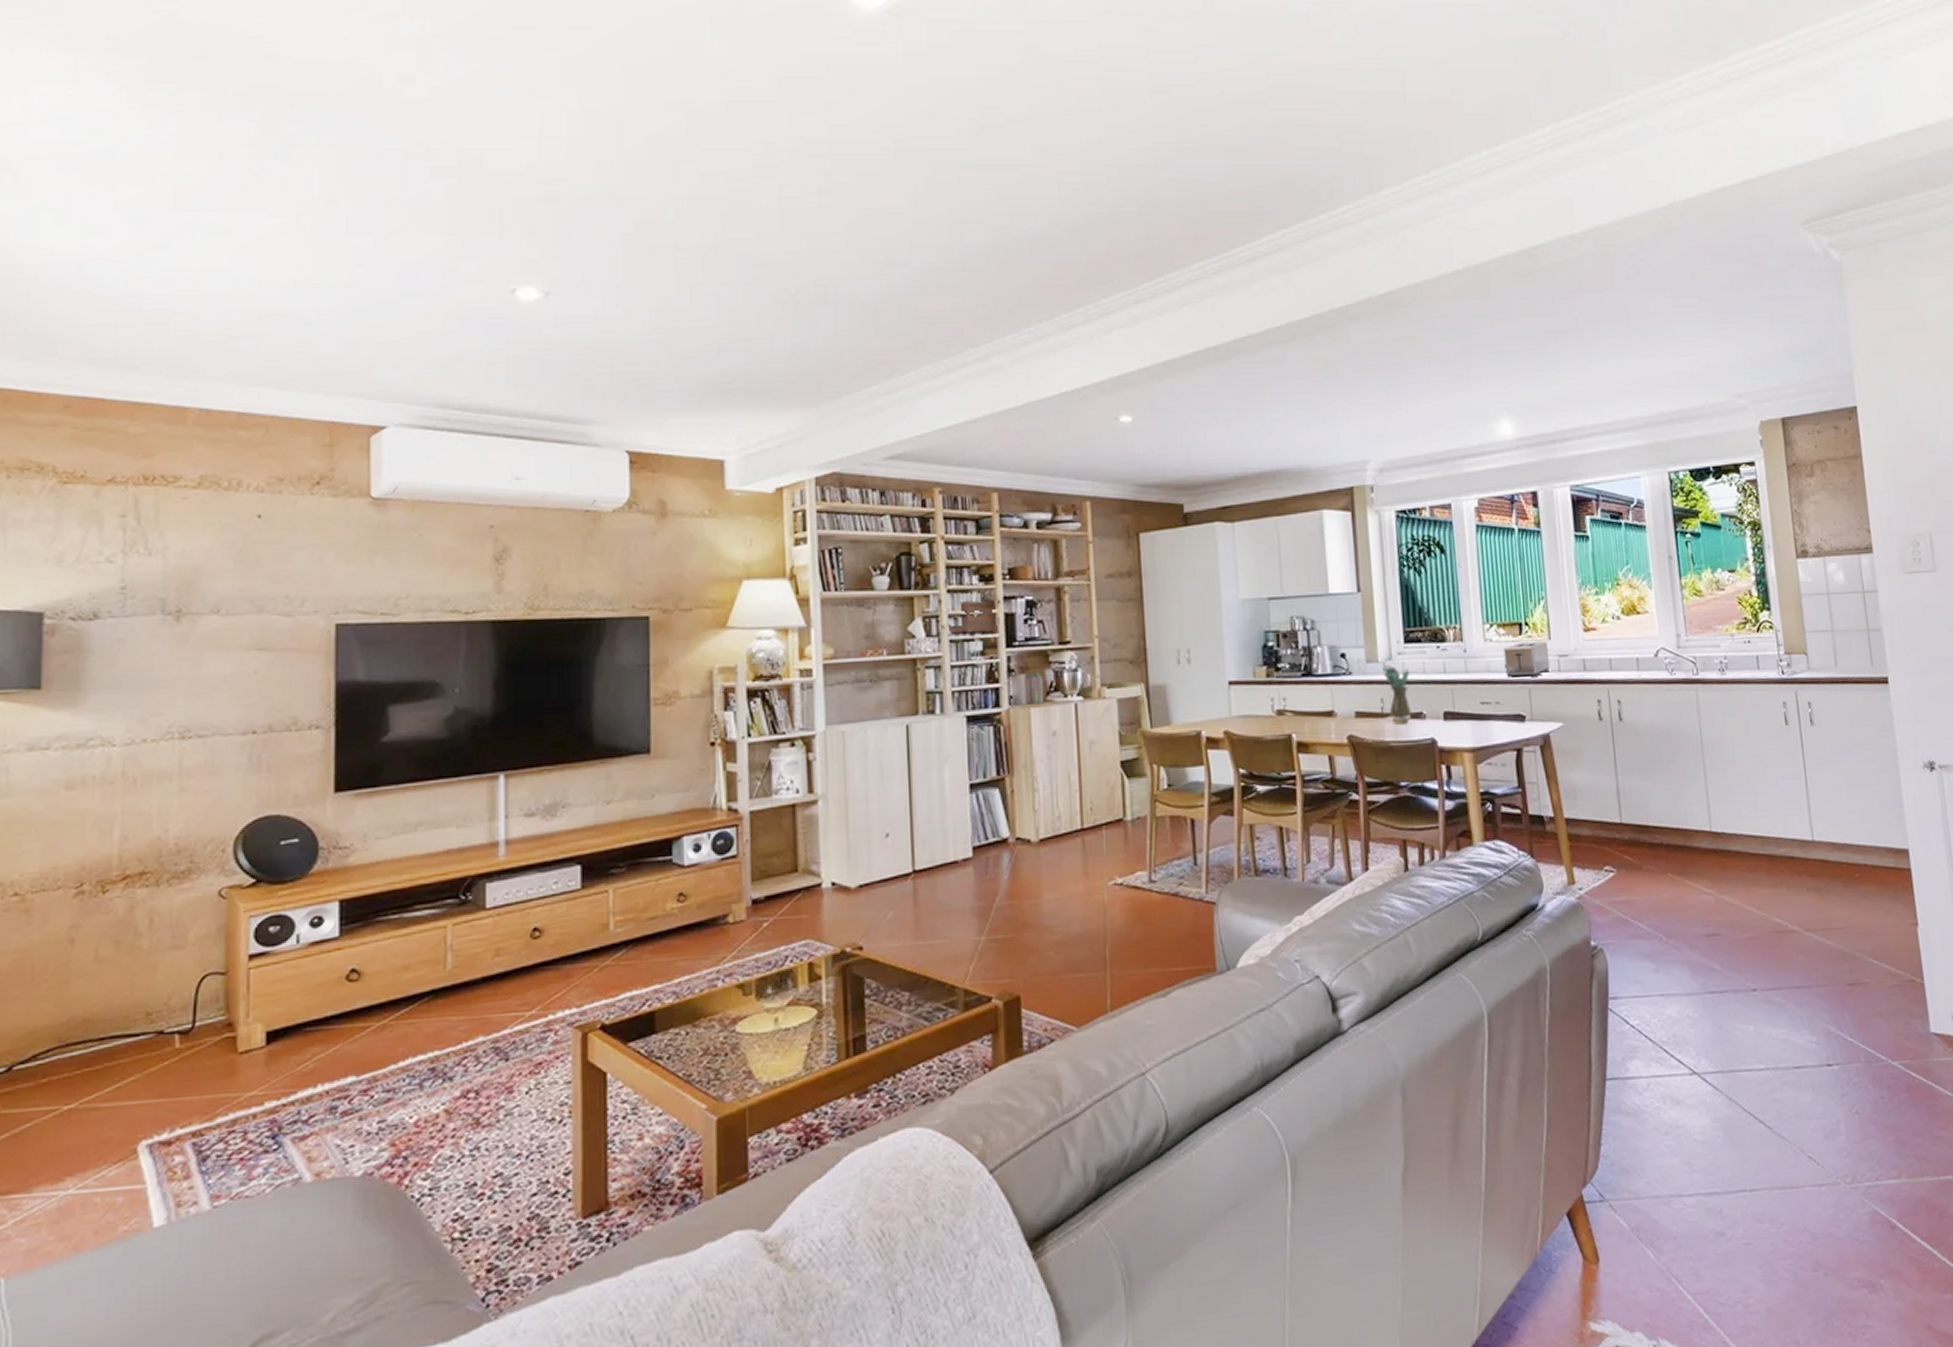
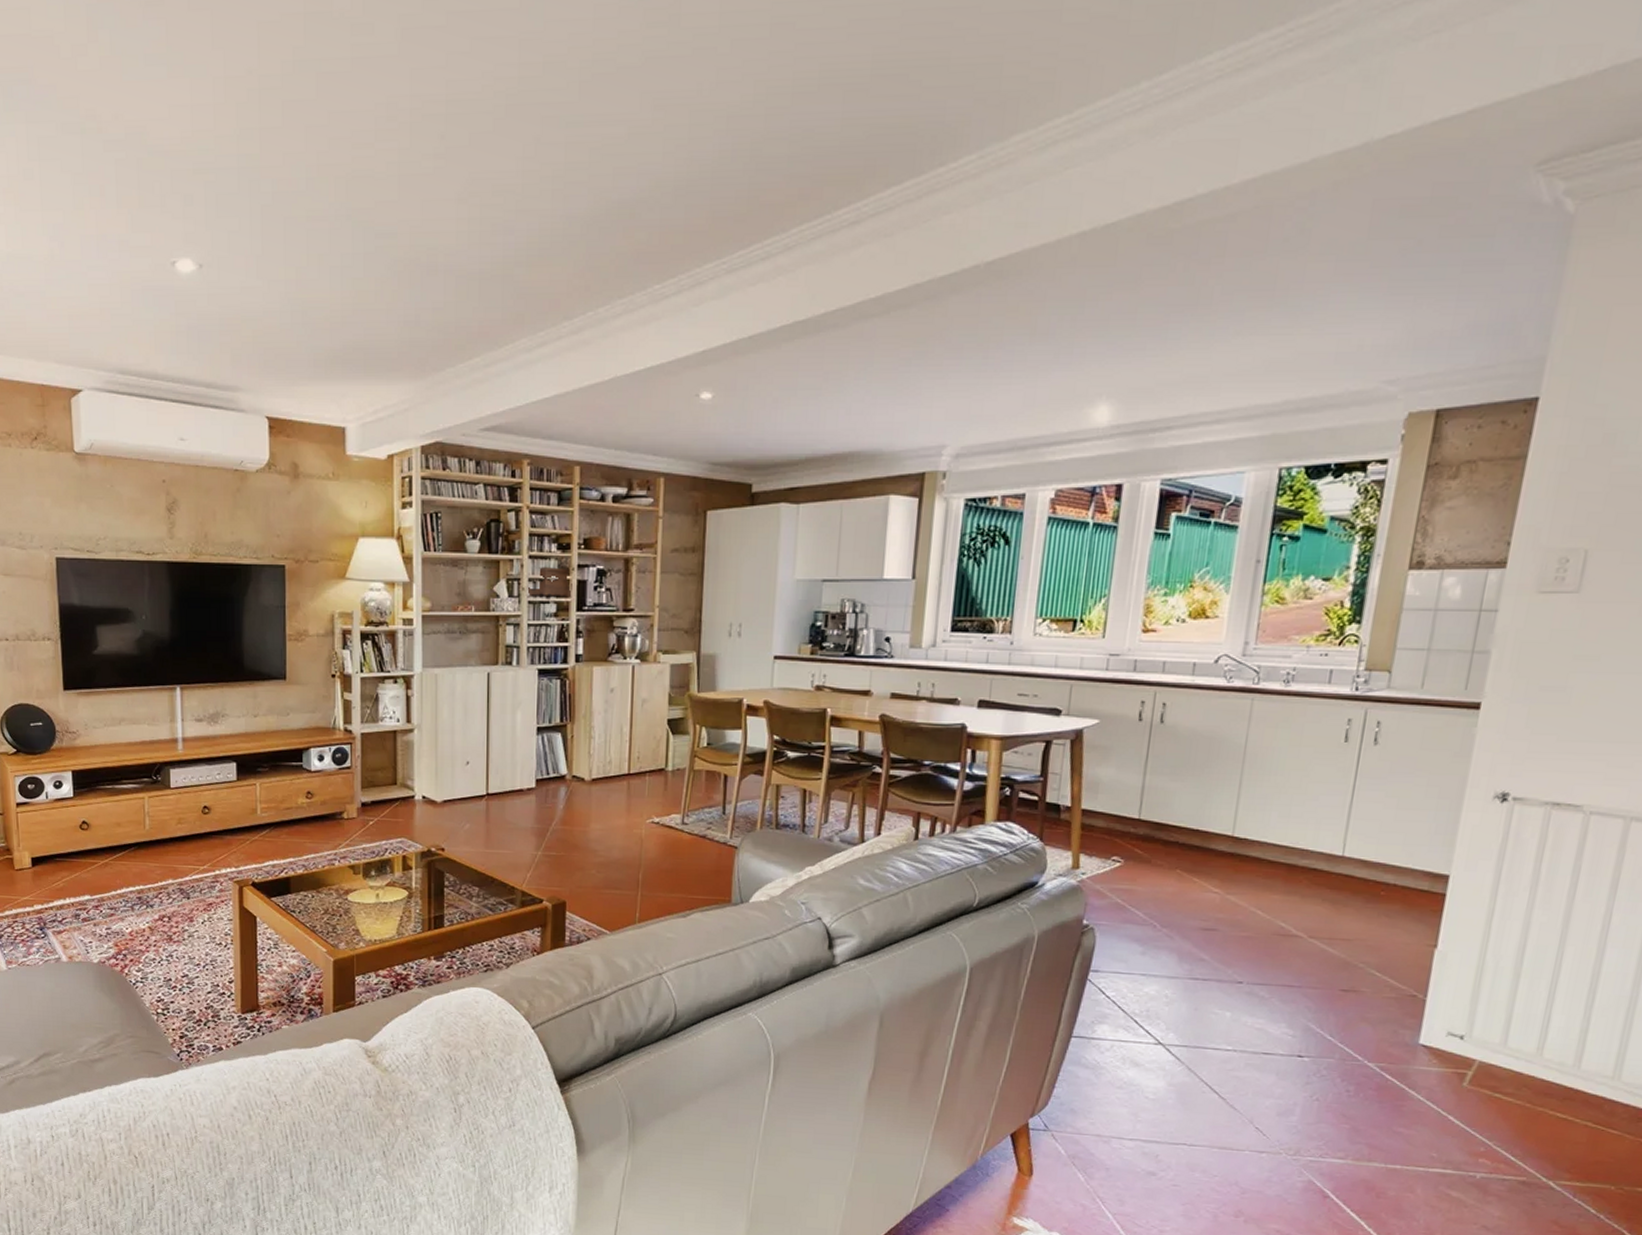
books: present [1008,672,1045,707] -> none [575,634,607,665]
vase: present [1382,663,1412,726] -> none [924,649,952,710]
toaster: present [1503,642,1551,678] -> none [1049,640,1101,674]

